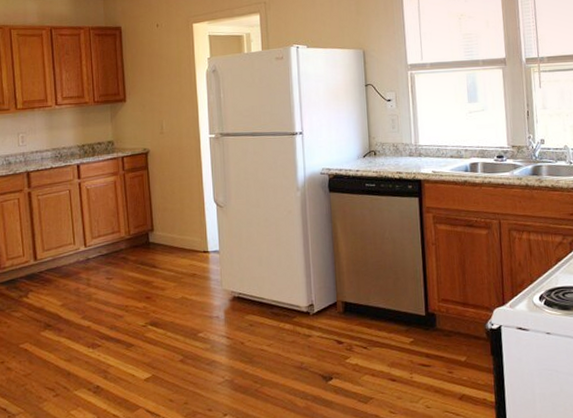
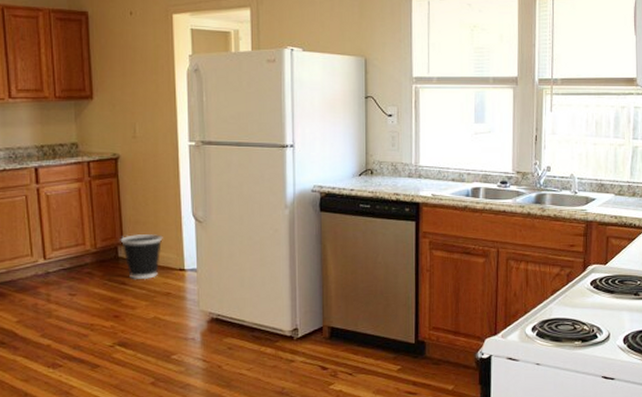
wastebasket: none [150,220,188,263] -> present [120,234,163,280]

